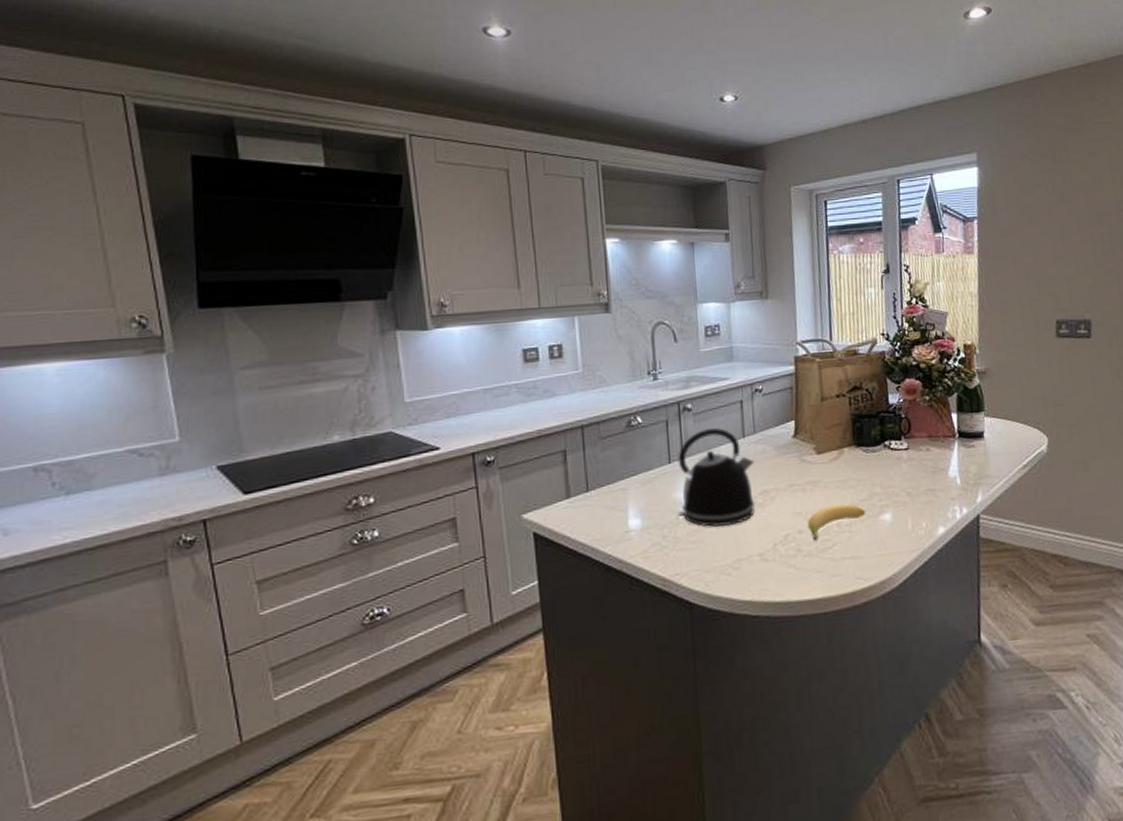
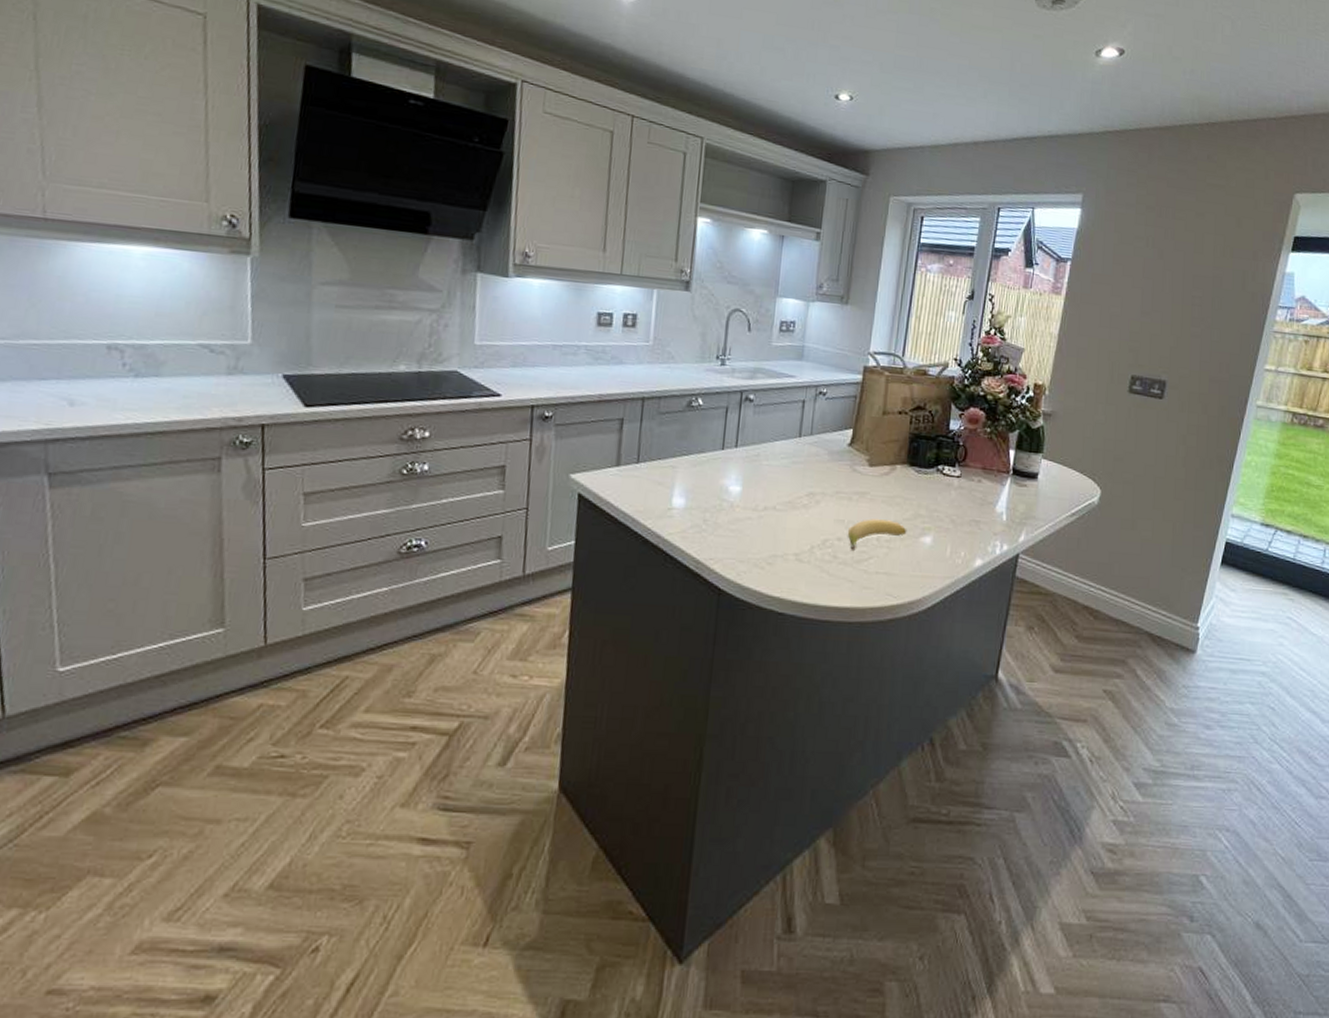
kettle: present [678,428,756,528] -> none [723,422,807,522]

